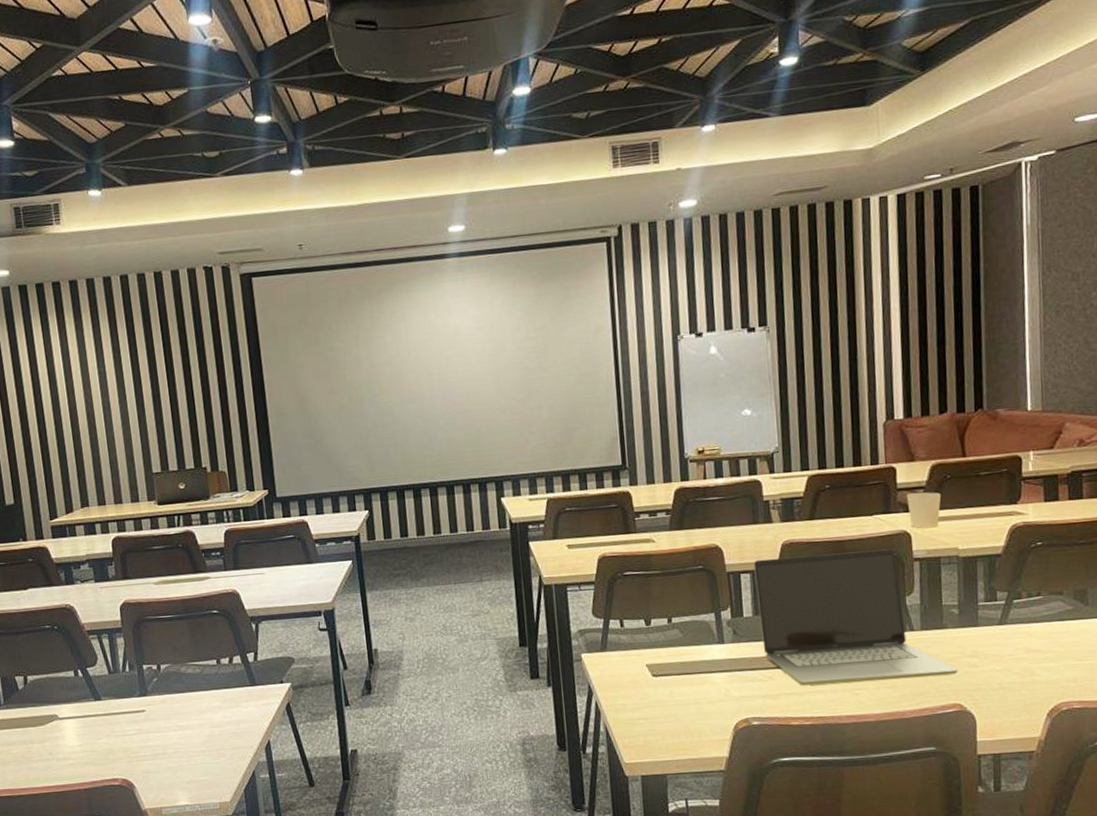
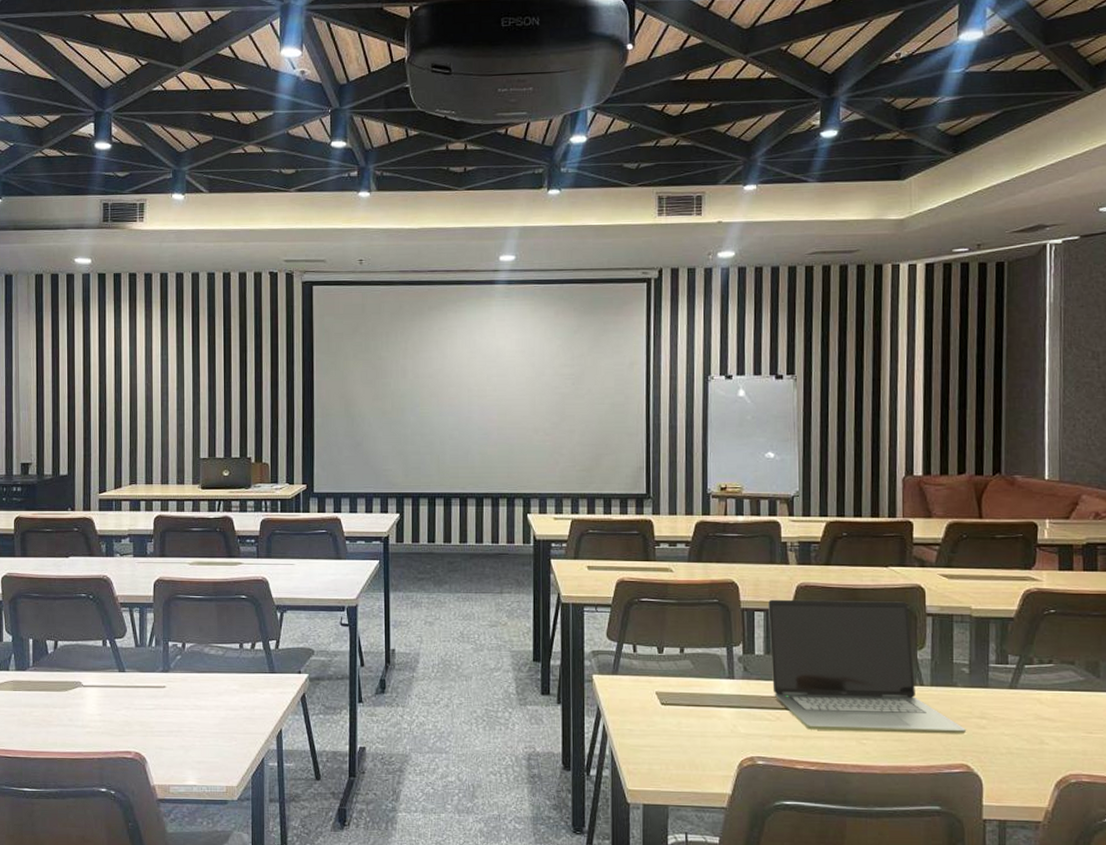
dixie cup: present [906,492,942,529] -> none [922,548,957,585]

